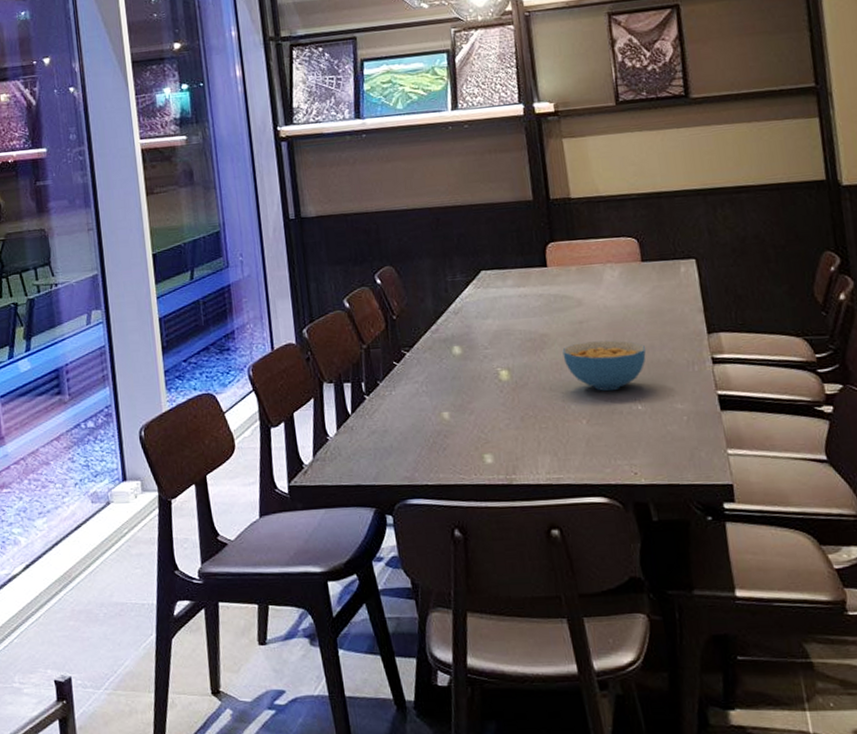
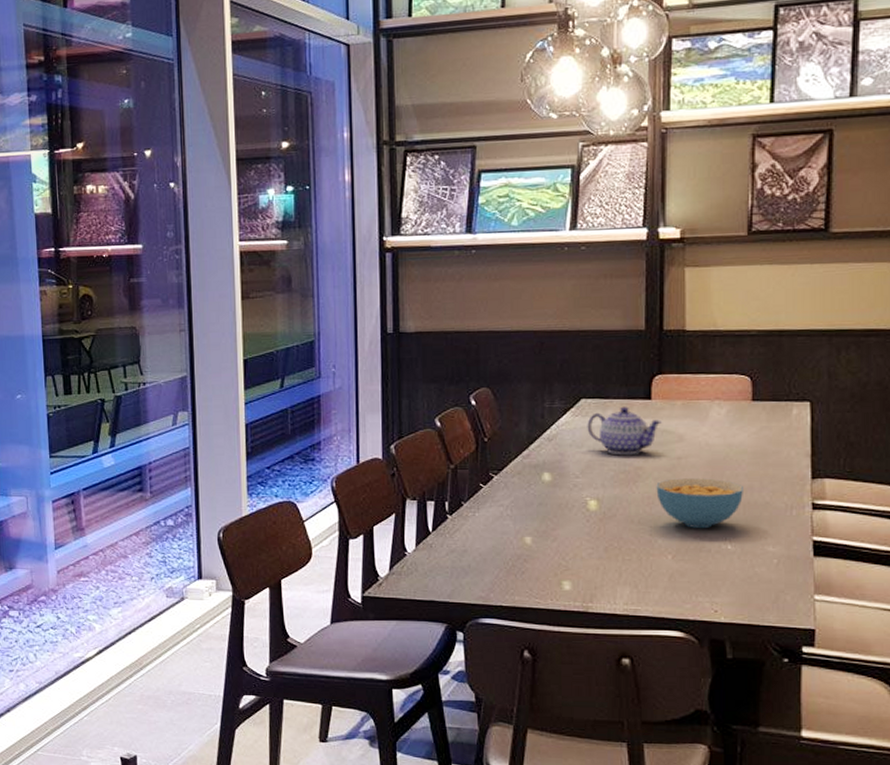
teapot: none [489,275,561,324] -> present [587,406,663,456]

